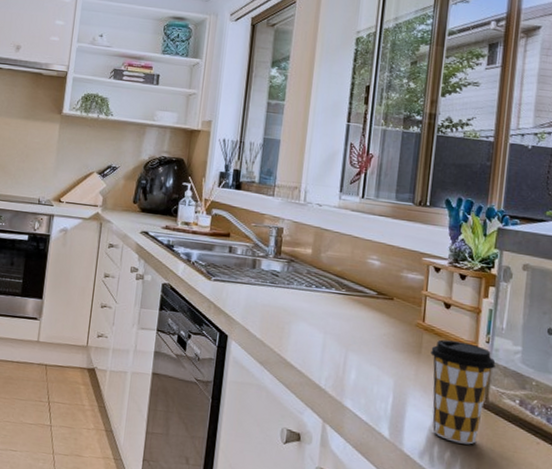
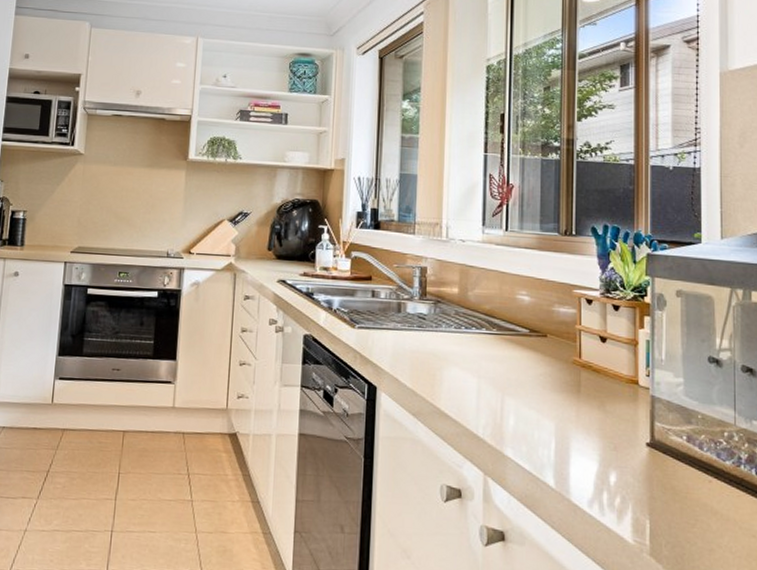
coffee cup: present [430,339,496,445] -> none [590,376,658,488]

